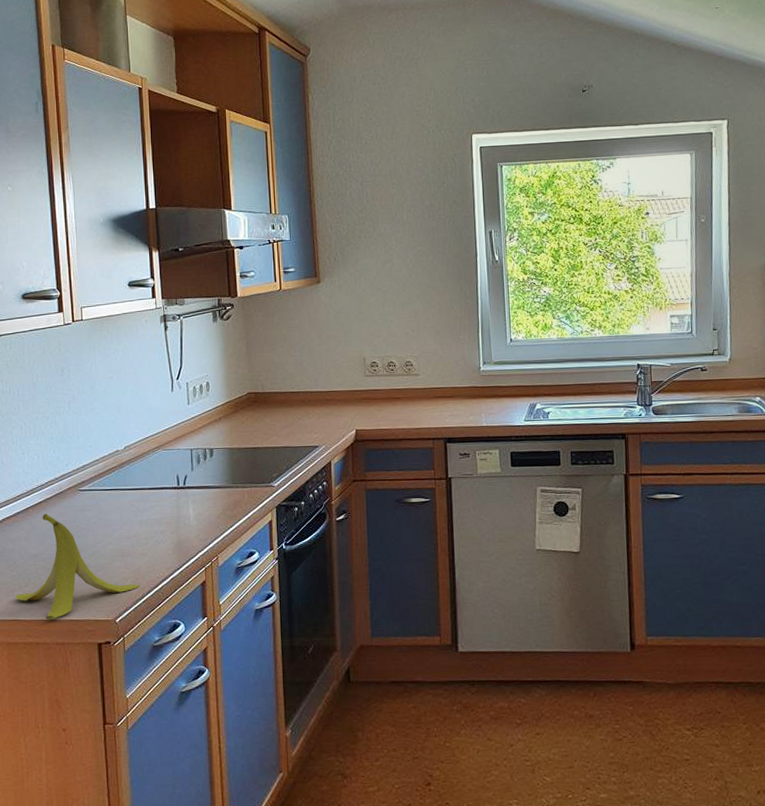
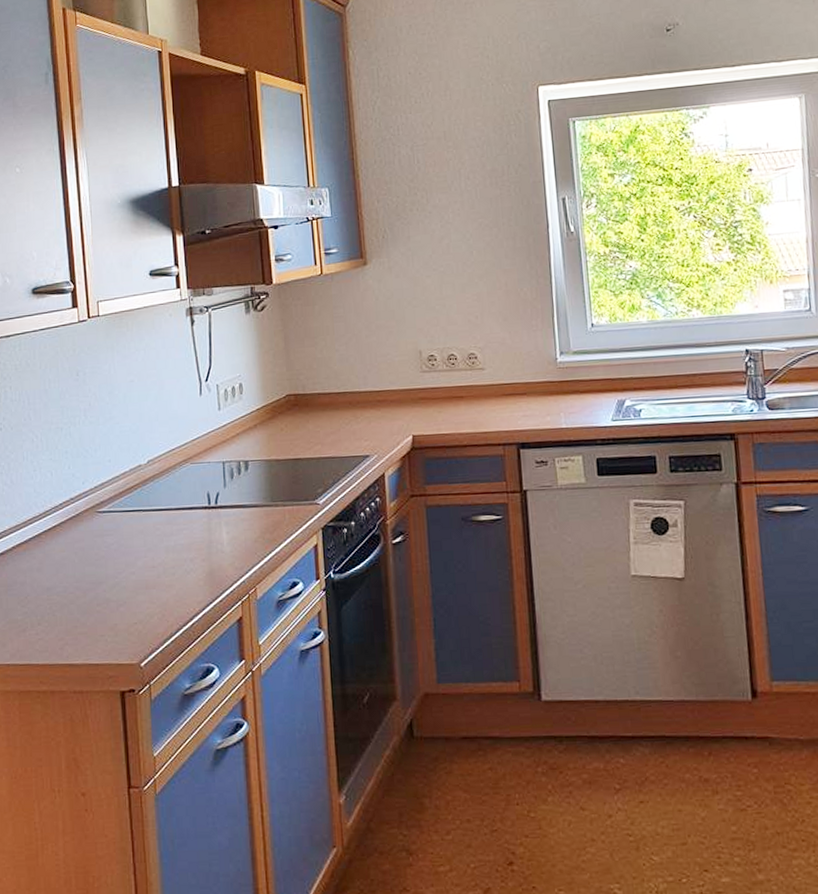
banana peel: present [15,513,140,620] -> none [27,540,167,664]

